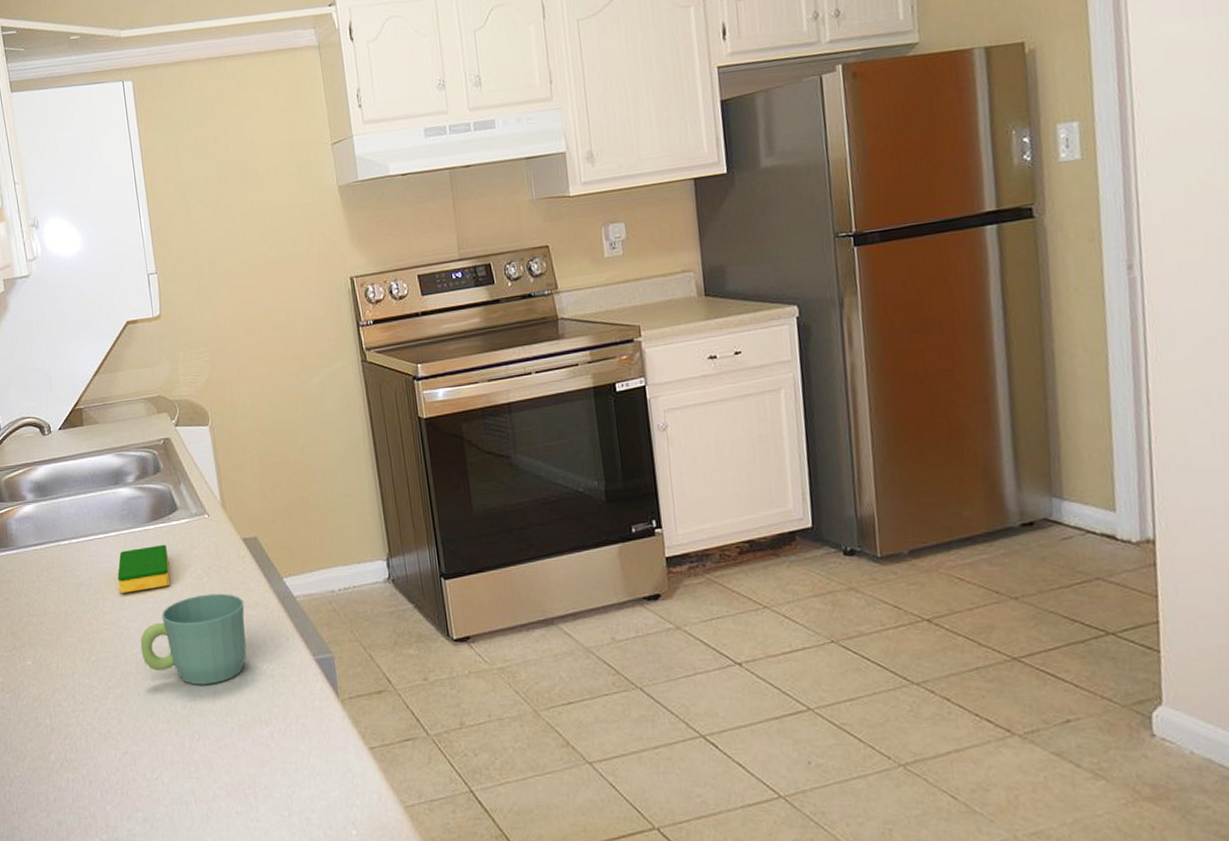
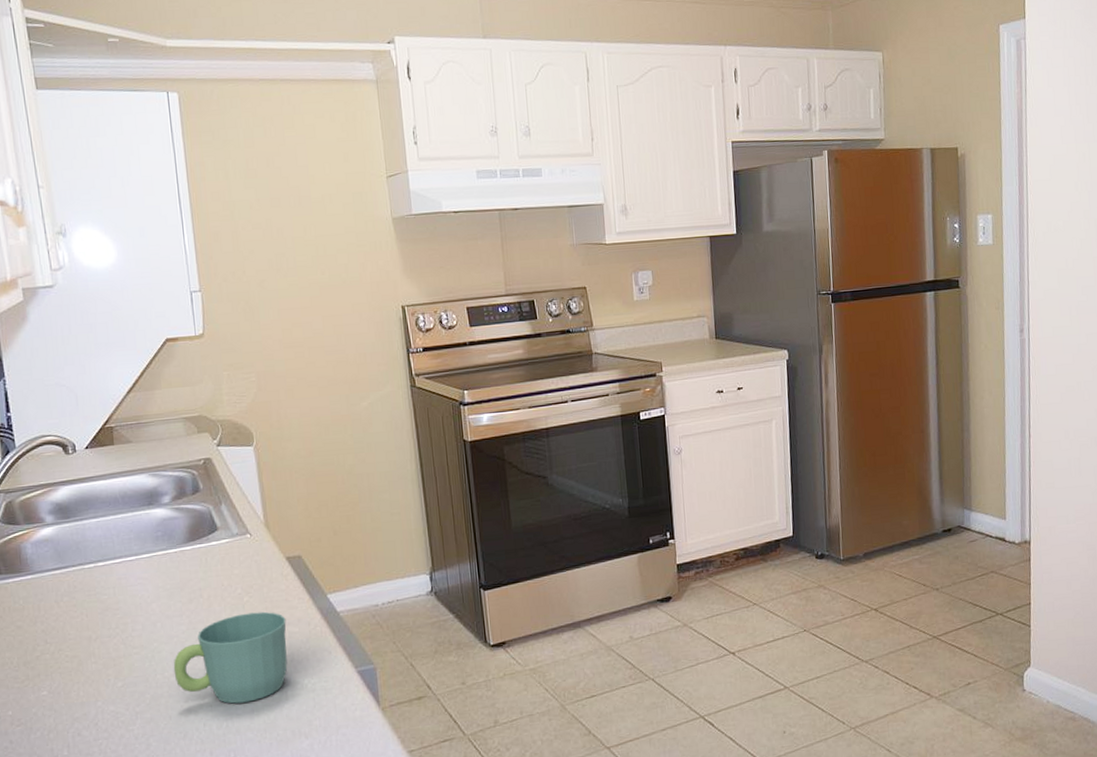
dish sponge: present [117,545,170,593] -> none [149,565,208,616]

